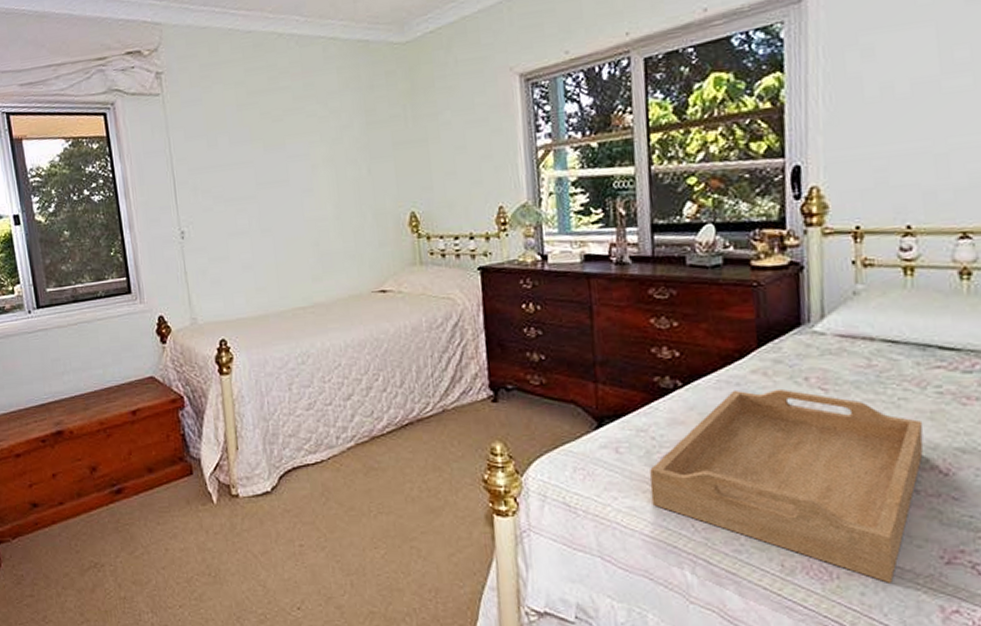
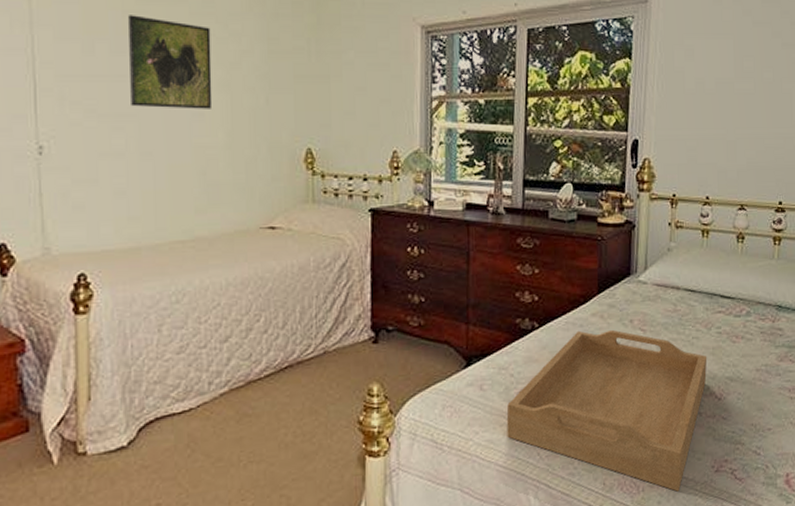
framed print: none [242,107,320,190] -> present [129,15,213,109]

